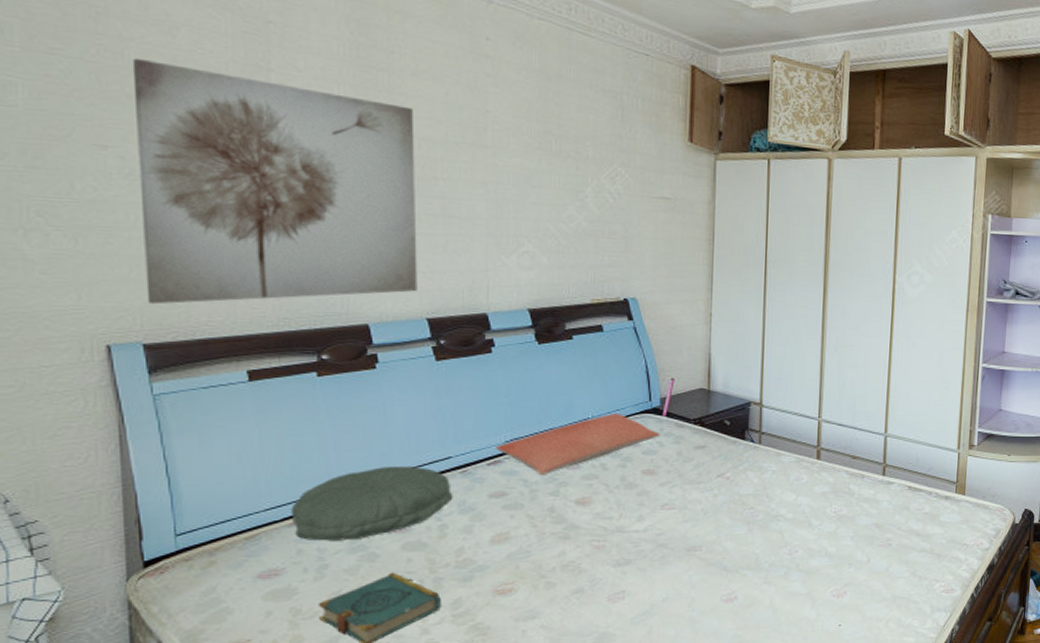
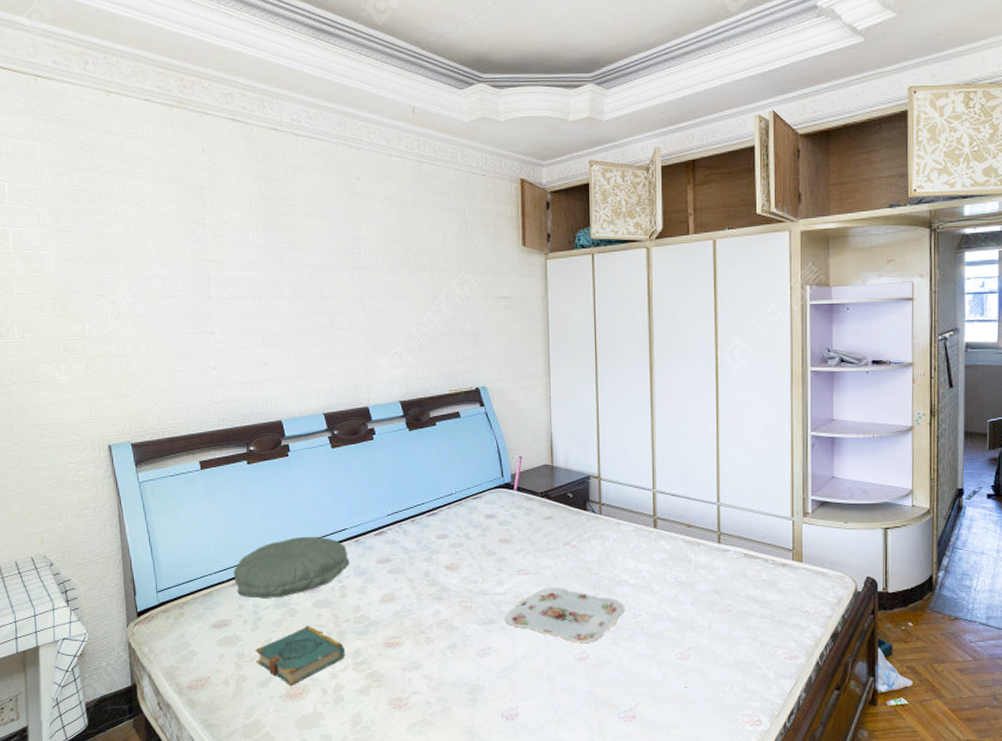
wall art: present [132,58,418,305] -> none [117,227,316,413]
pillow: present [495,414,660,476] -> none [379,489,513,544]
serving tray: none [644,523,780,583] -> present [505,587,625,643]

